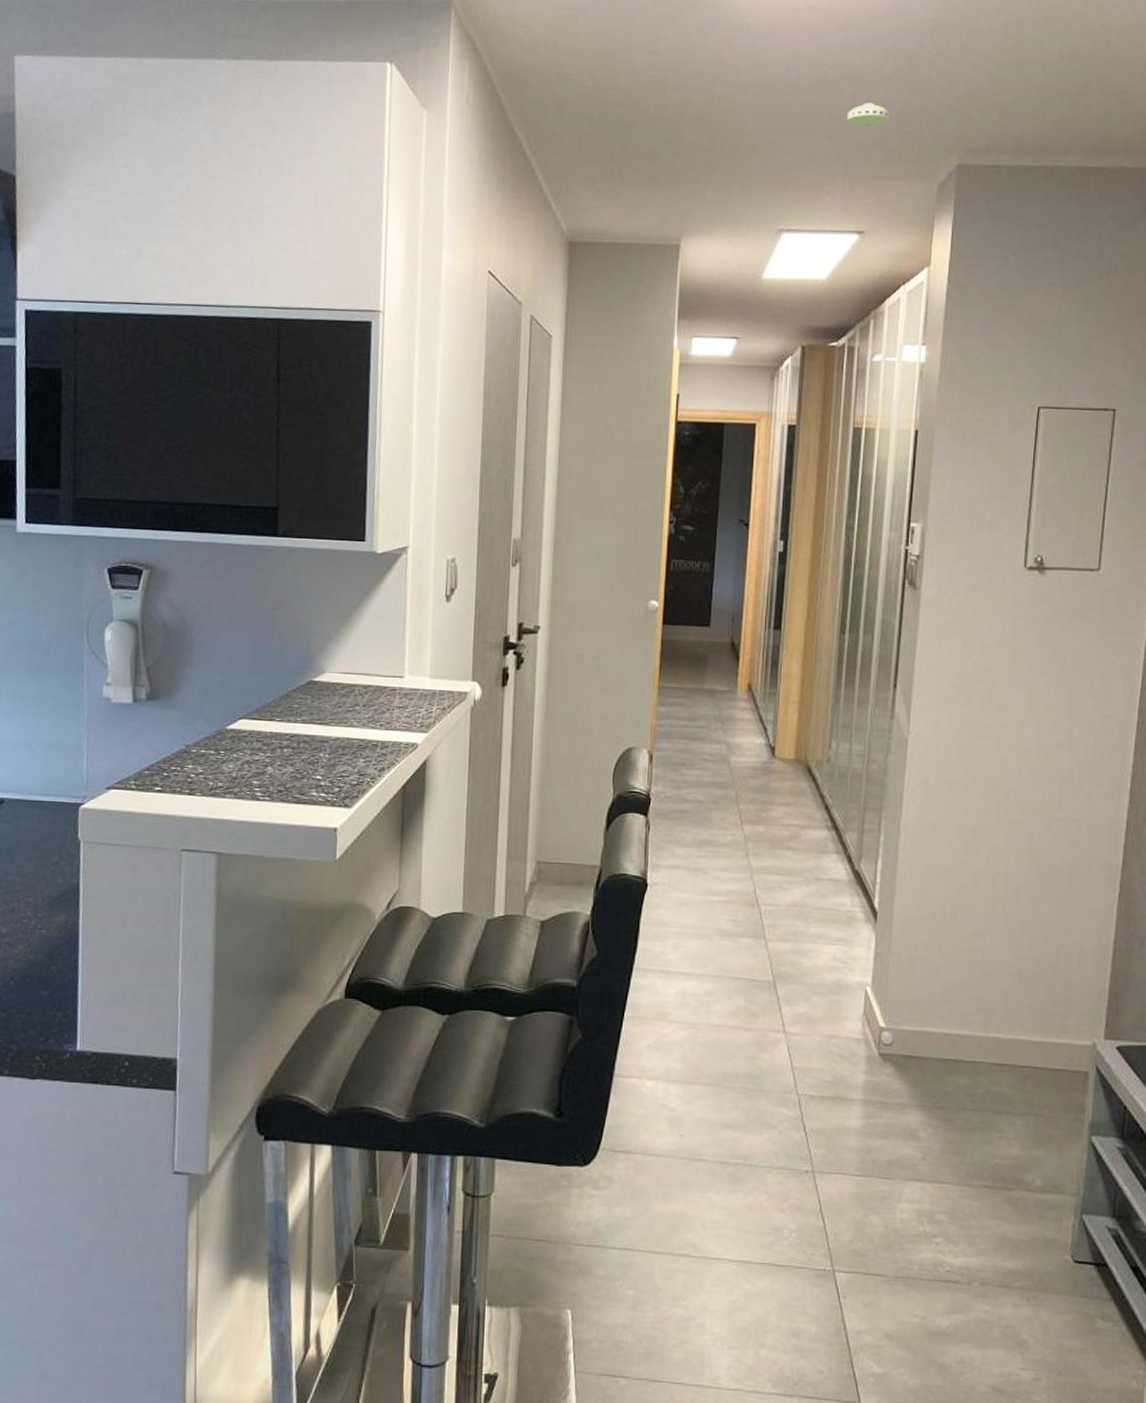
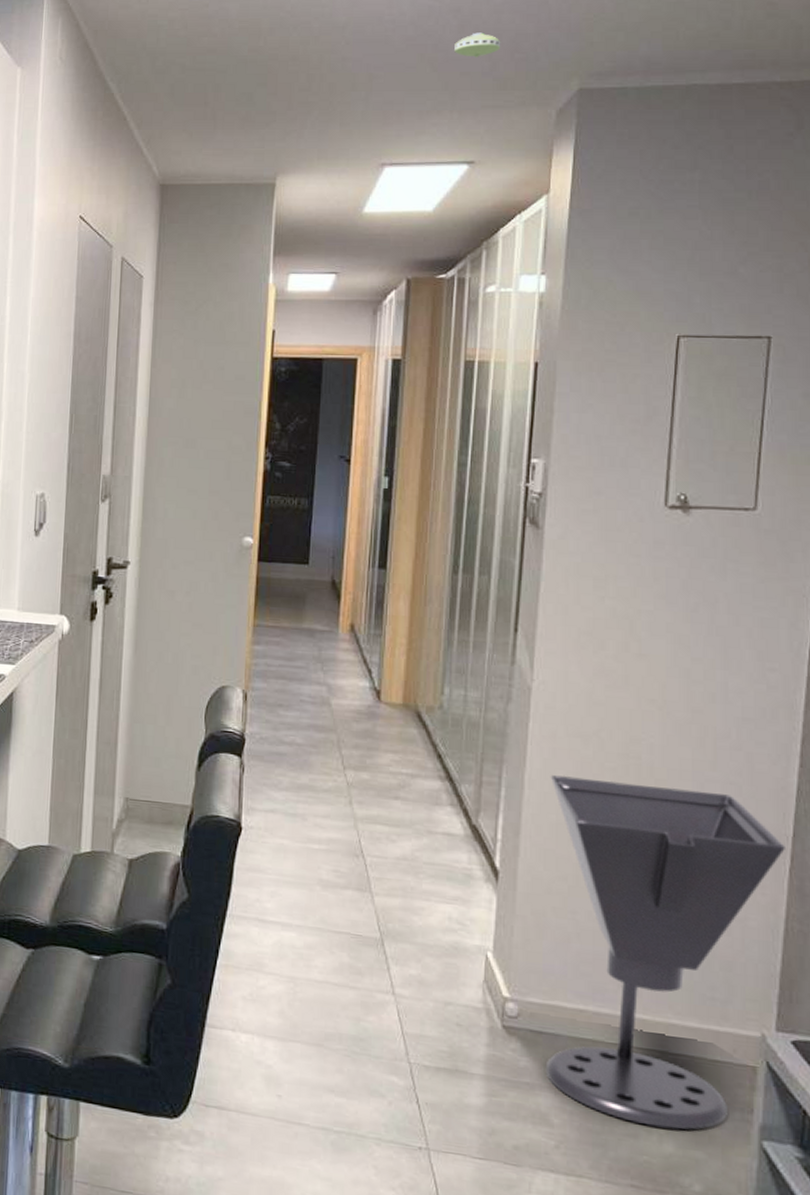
umbrella stand: none [914,820,1116,1133] -> present [545,775,785,1130]

